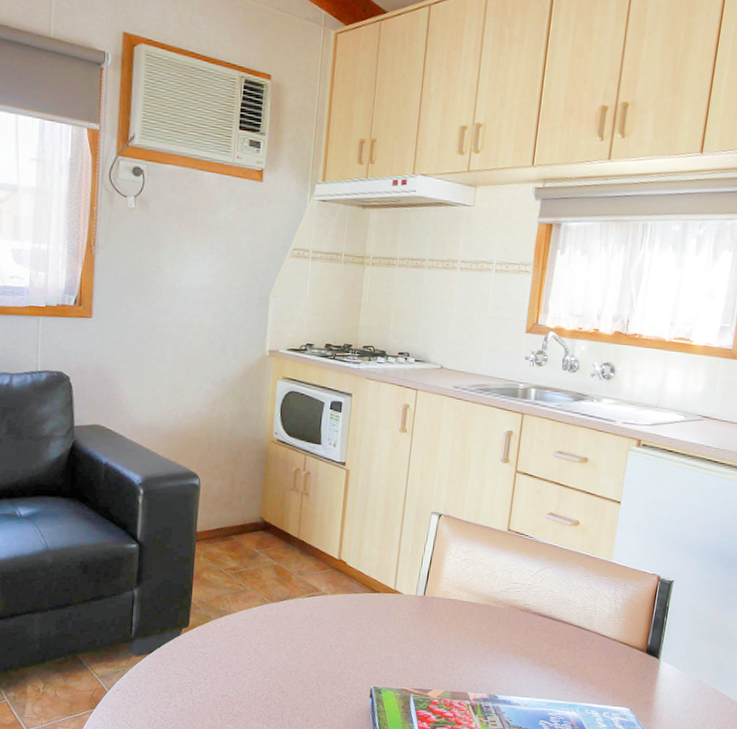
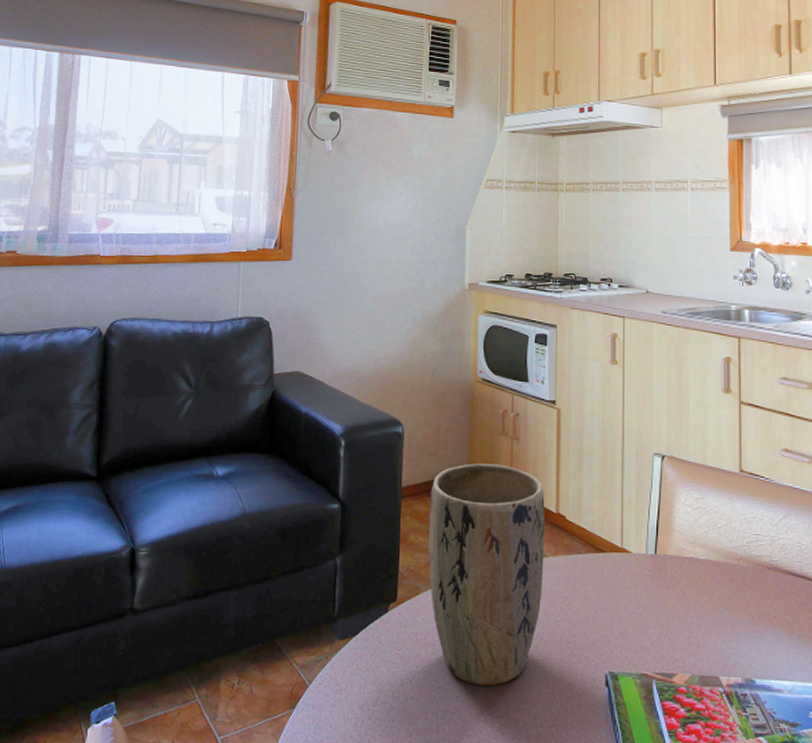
plant pot: none [219,514,329,696] -> present [428,463,545,687]

